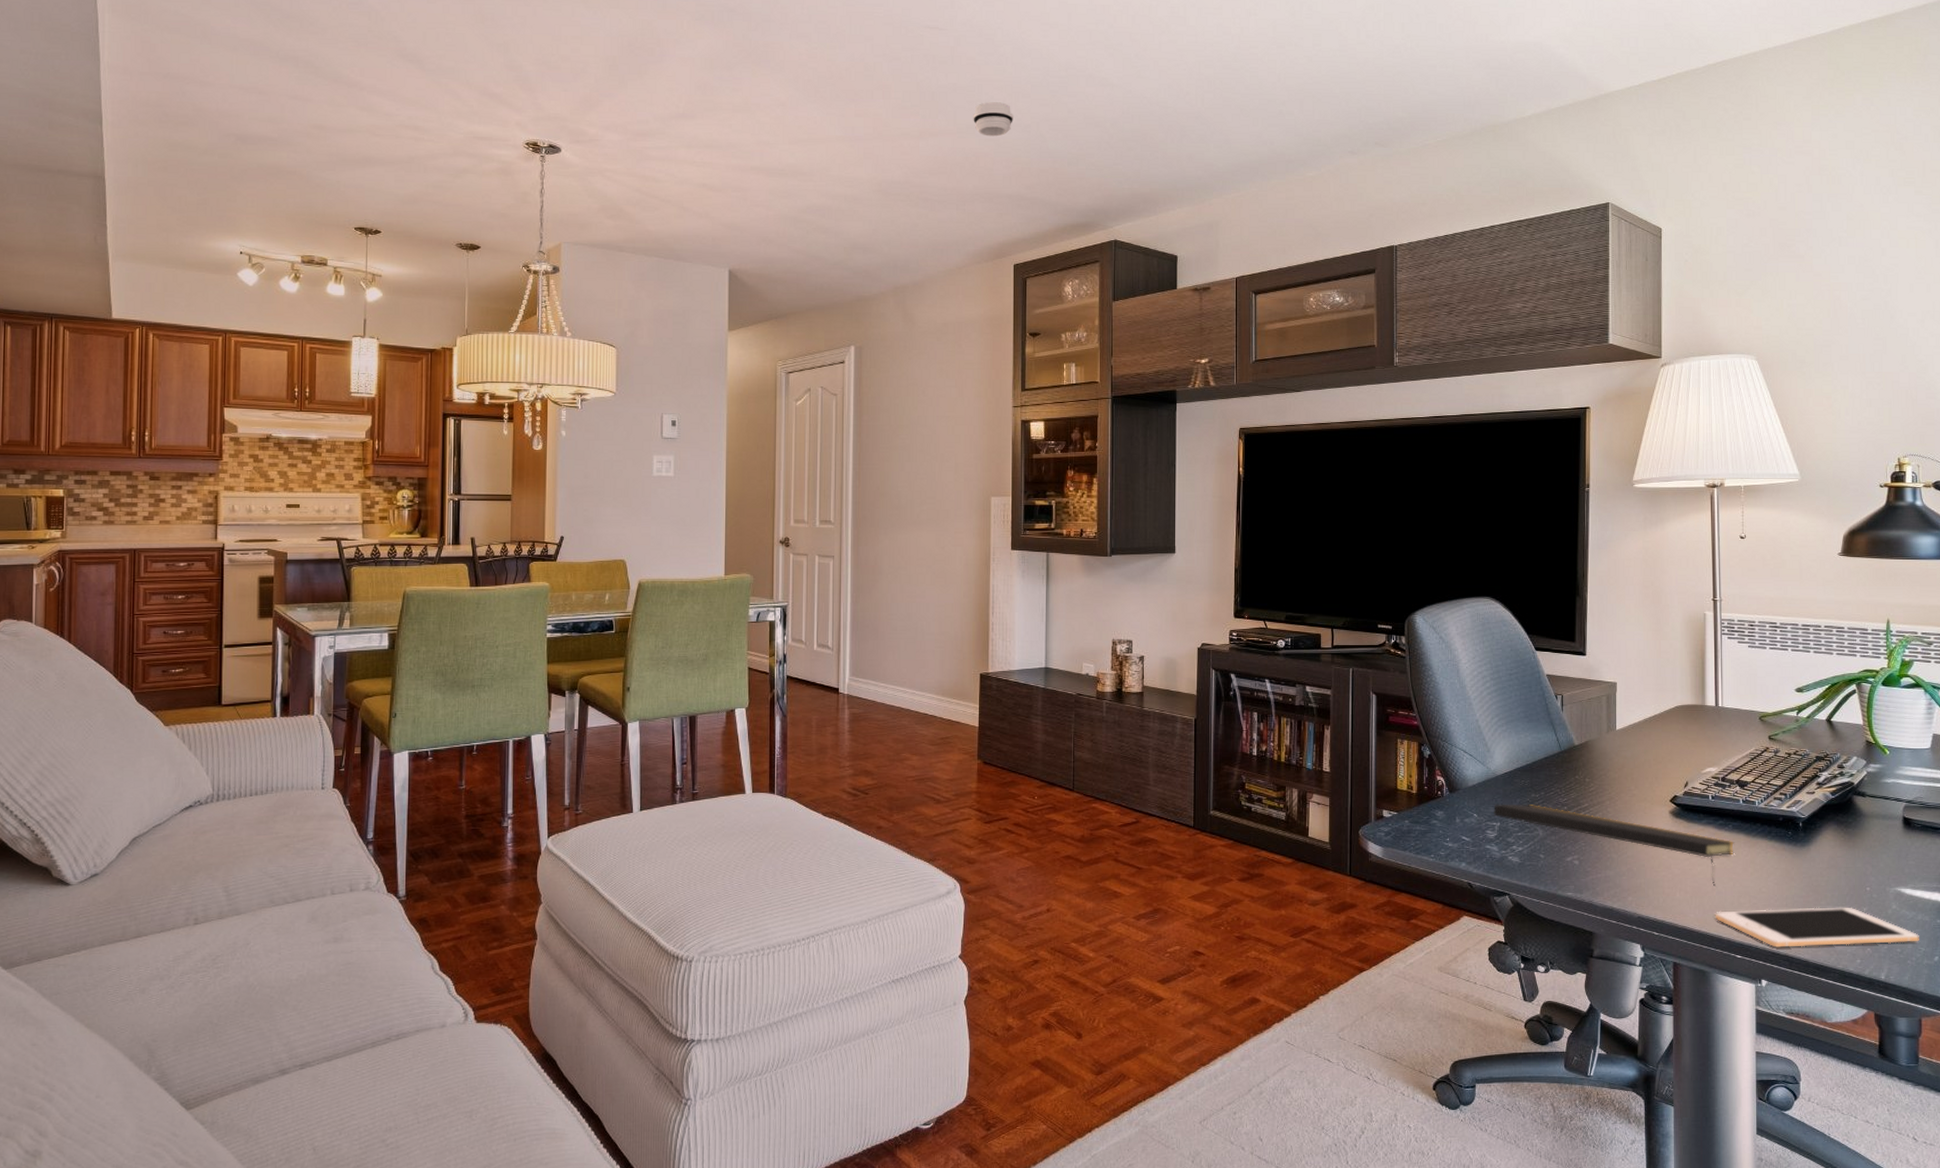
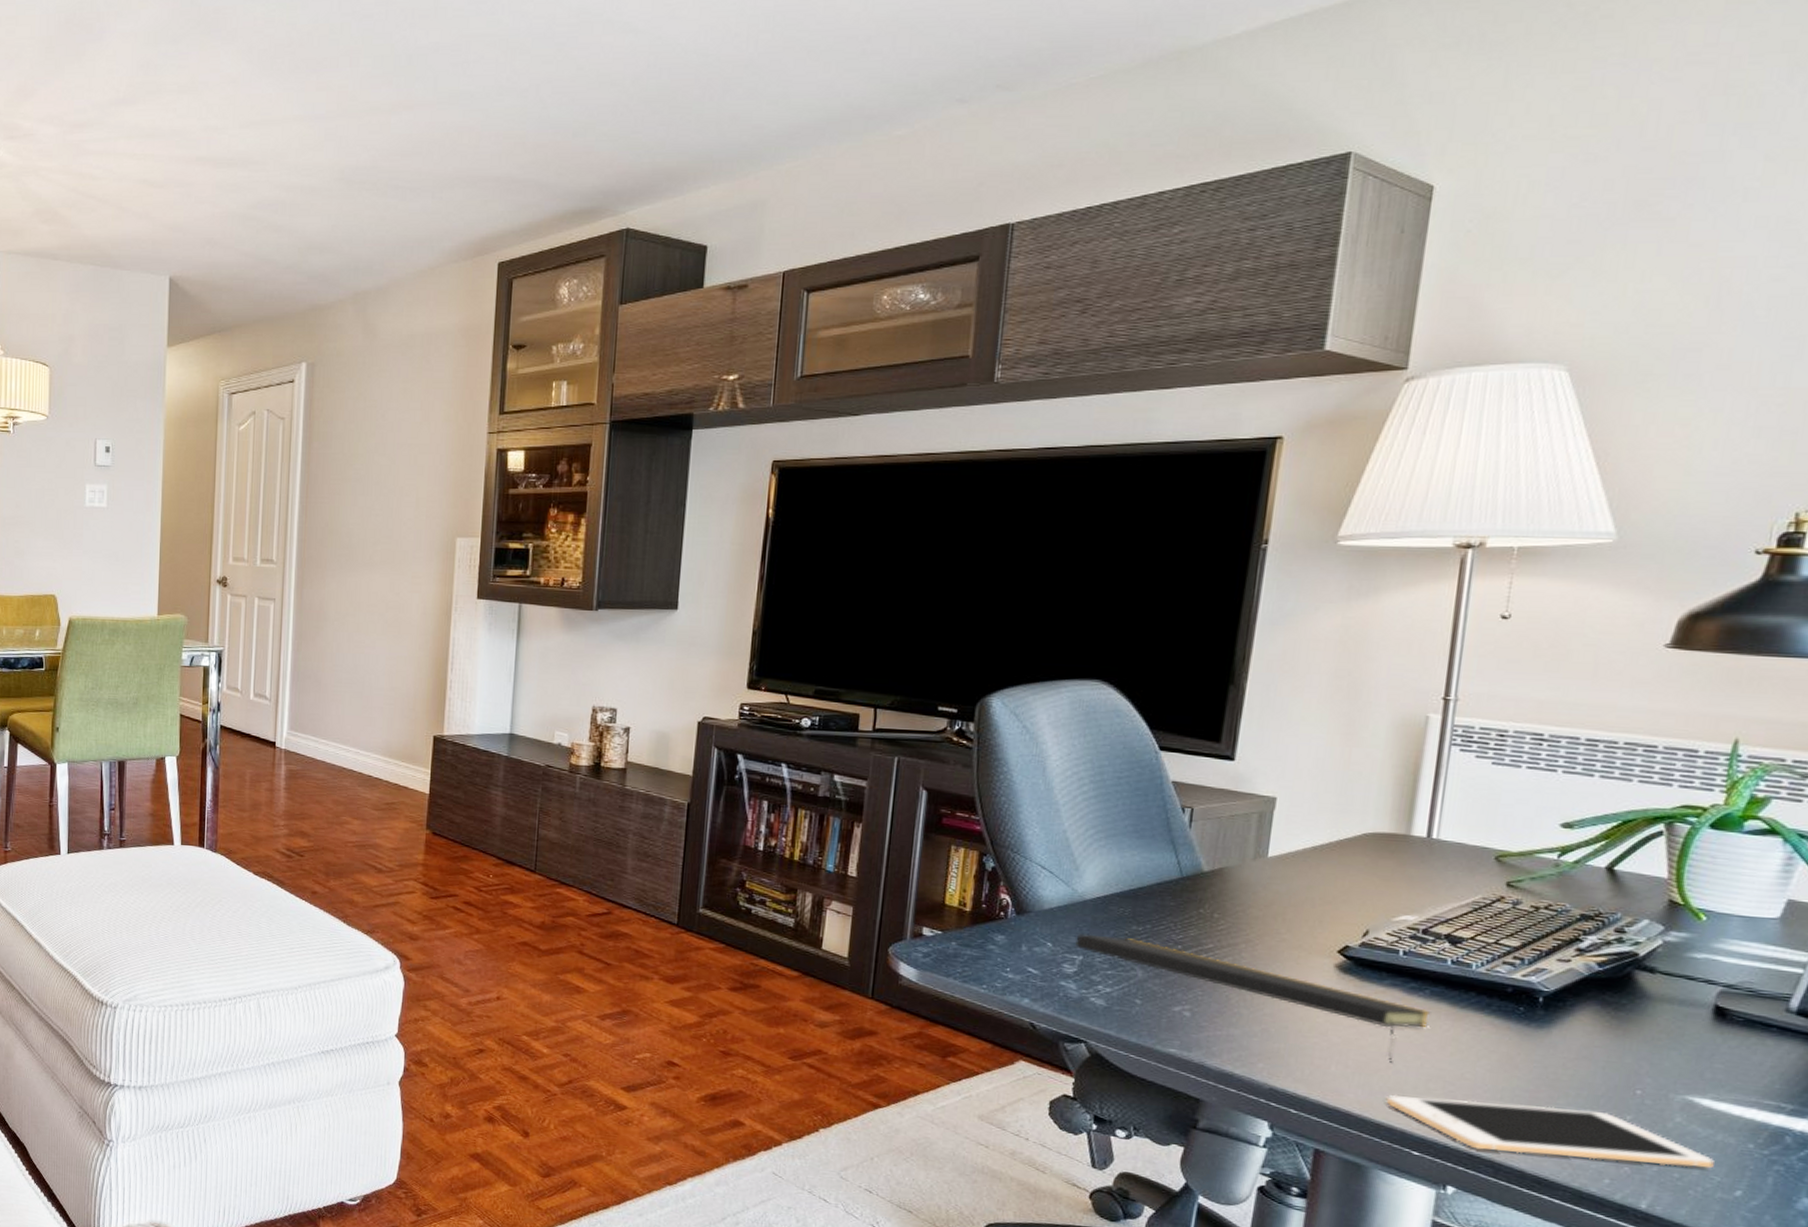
smoke detector: present [973,102,1013,137] -> none [457,62,508,106]

